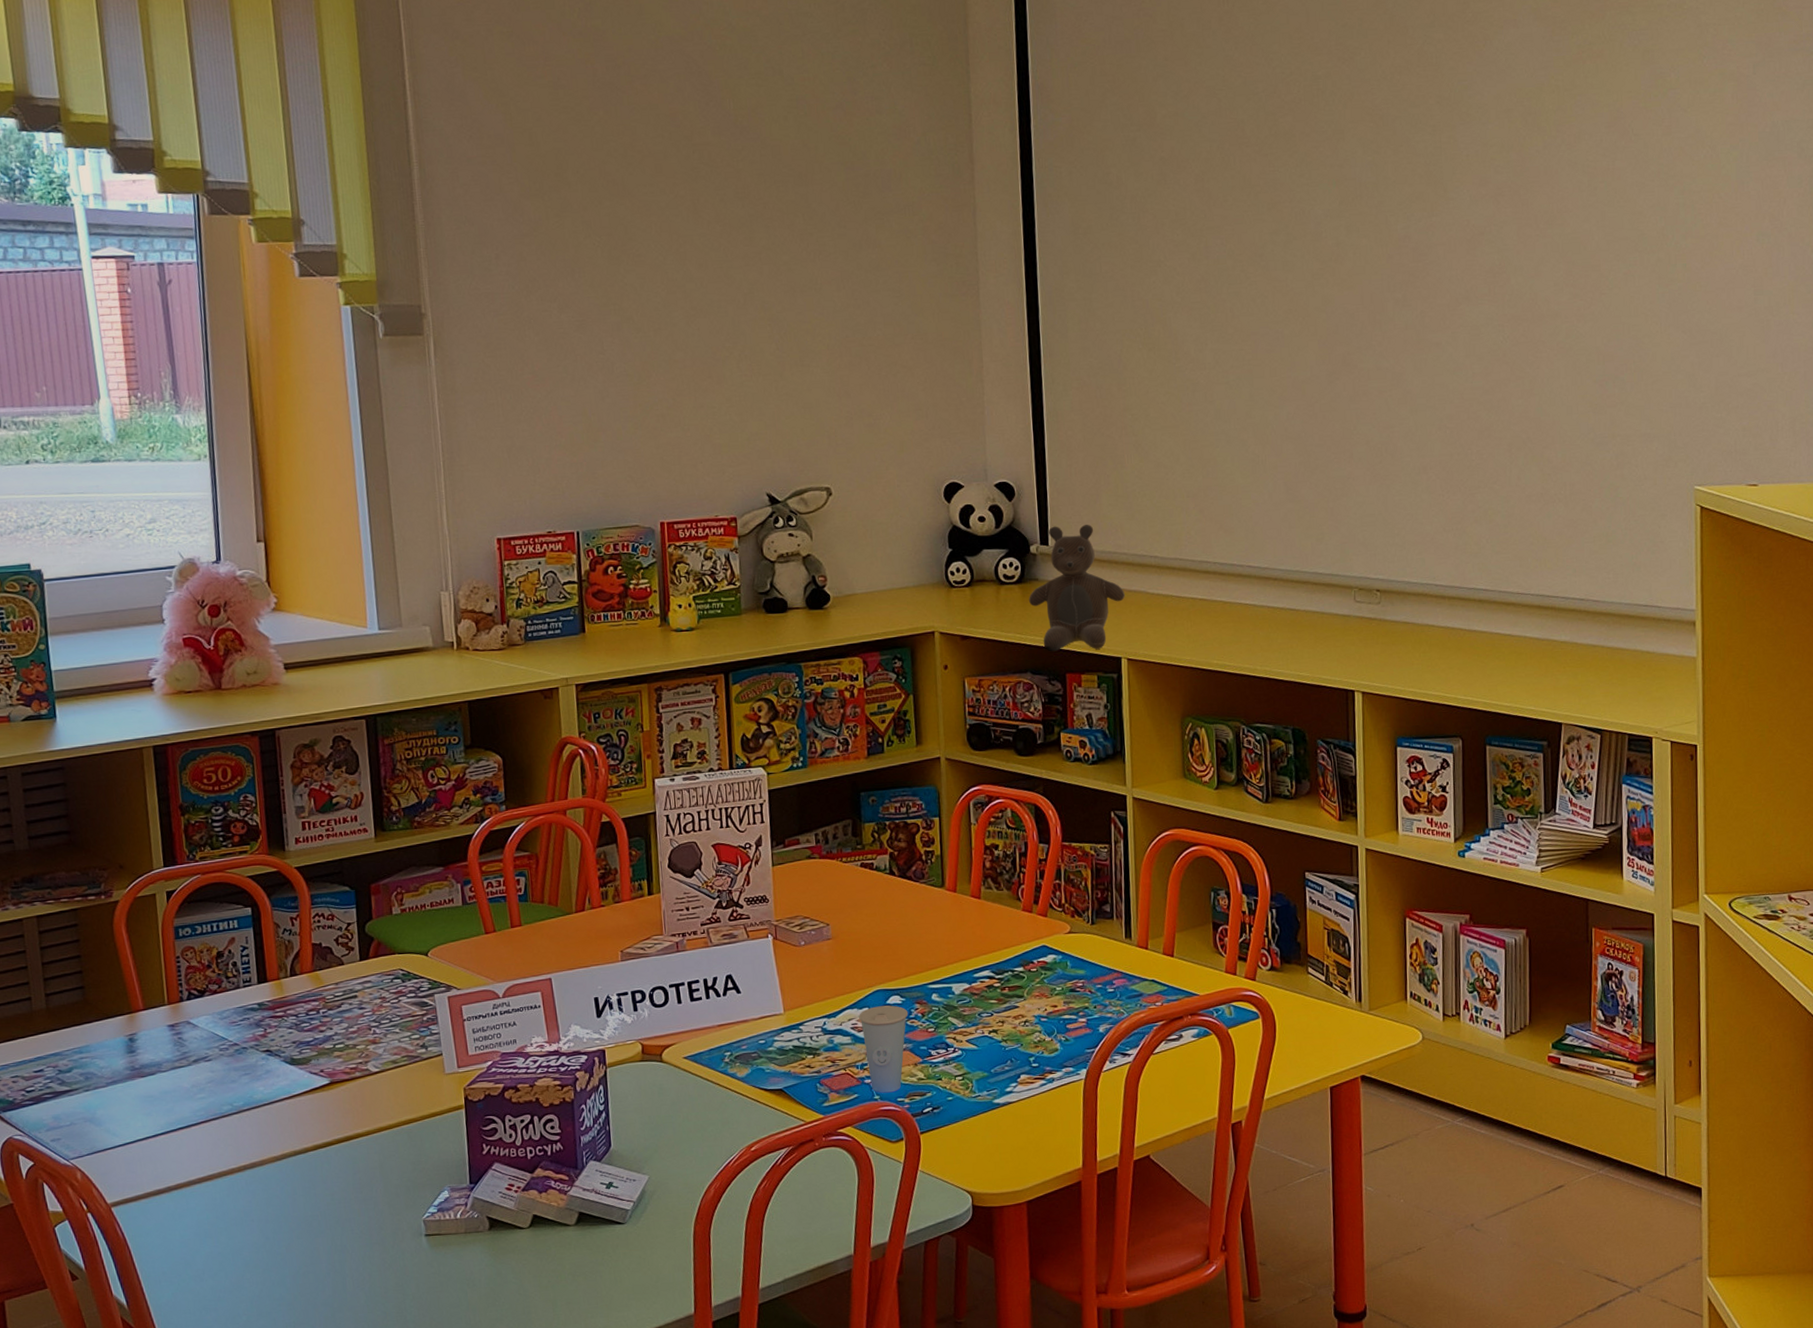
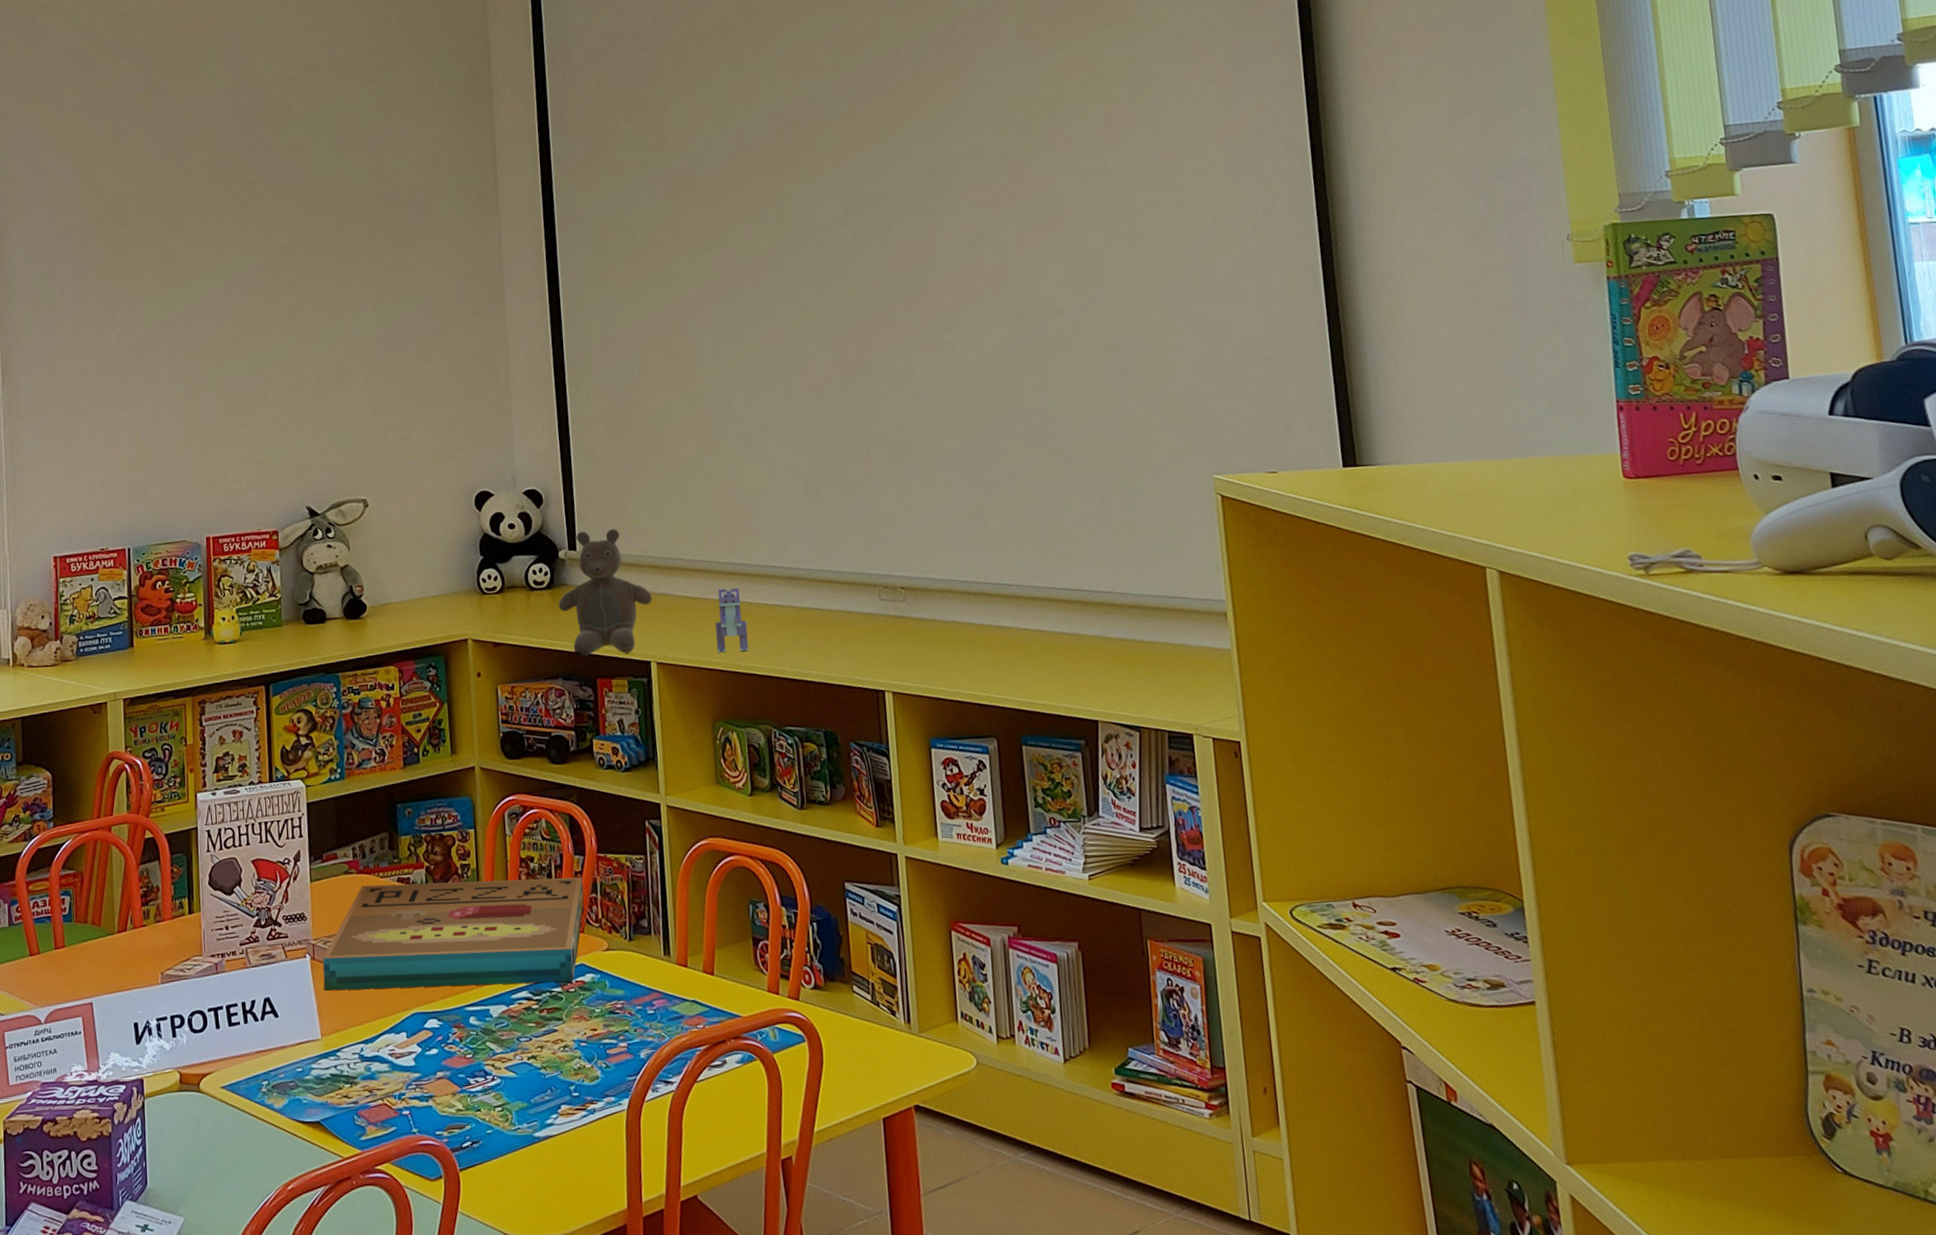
pizza box: none [785,864,1048,969] -> present [322,876,585,991]
cup: present [859,1005,909,1093] -> none [396,1029,446,1126]
toy animal: none [1188,586,1221,651] -> present [715,588,749,653]

